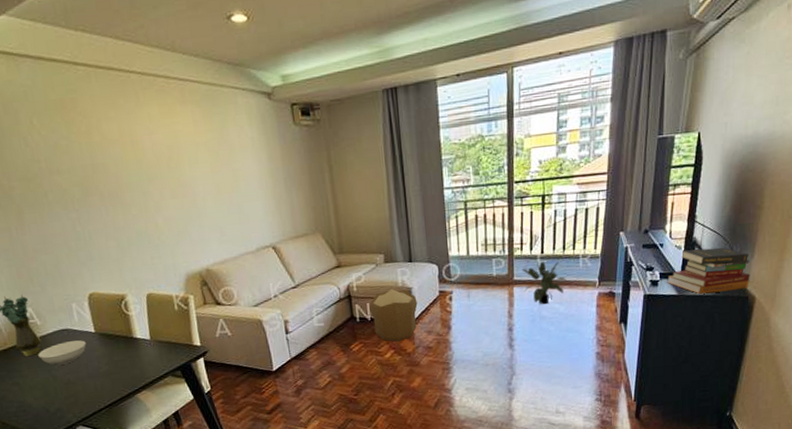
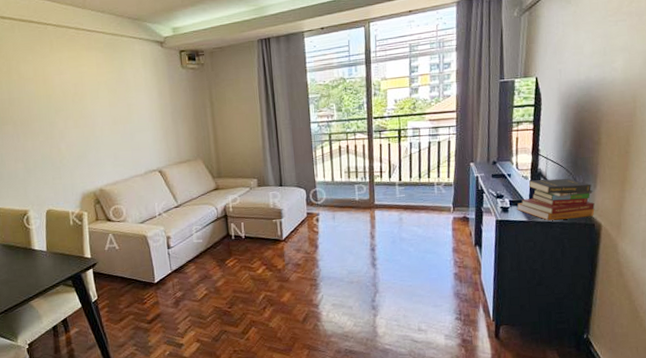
pouf: present [369,288,418,342] -> none [243,209,287,258]
potted plant: present [521,261,567,304] -> none [381,187,424,227]

